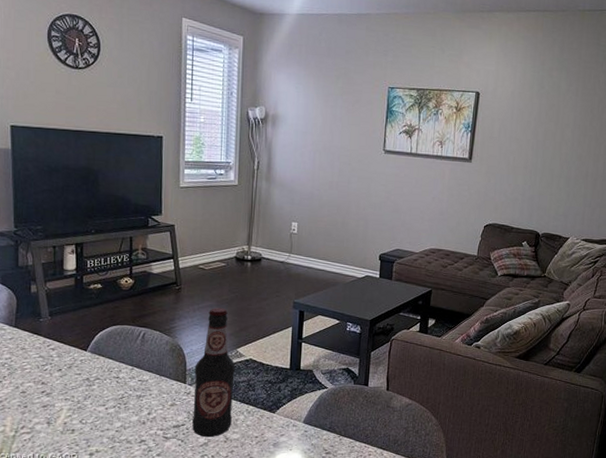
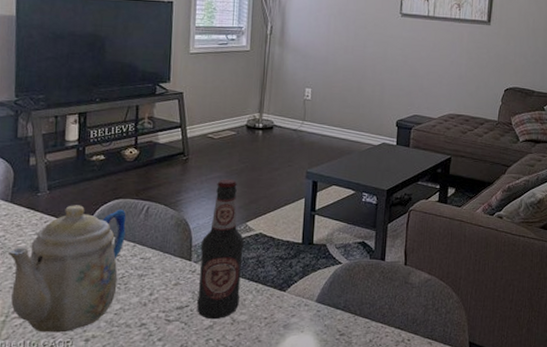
teapot: none [14,330,124,447] -> present [8,205,126,333]

